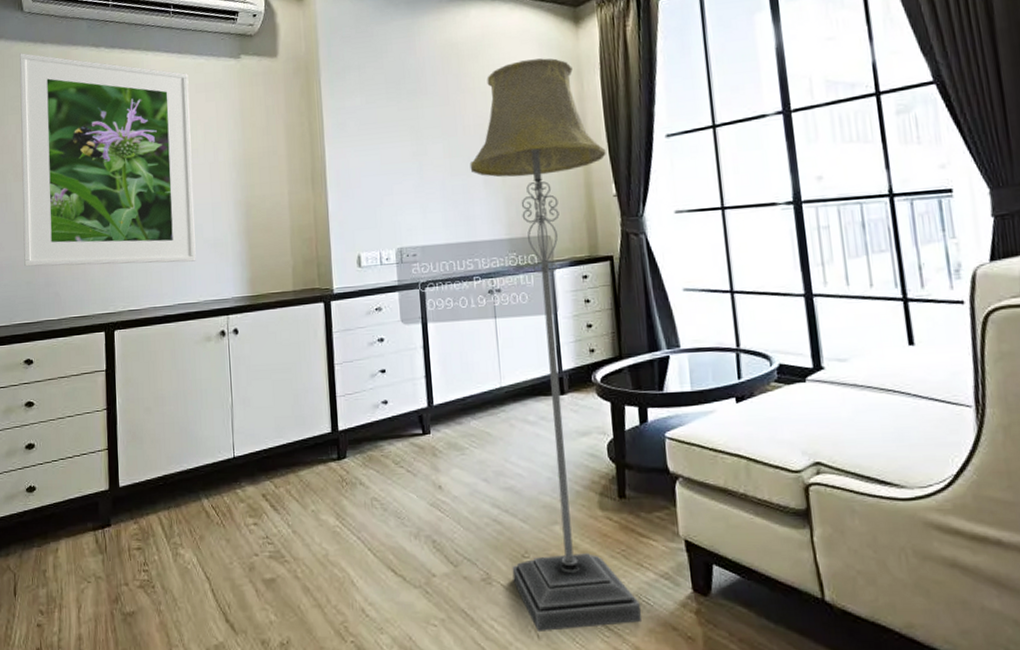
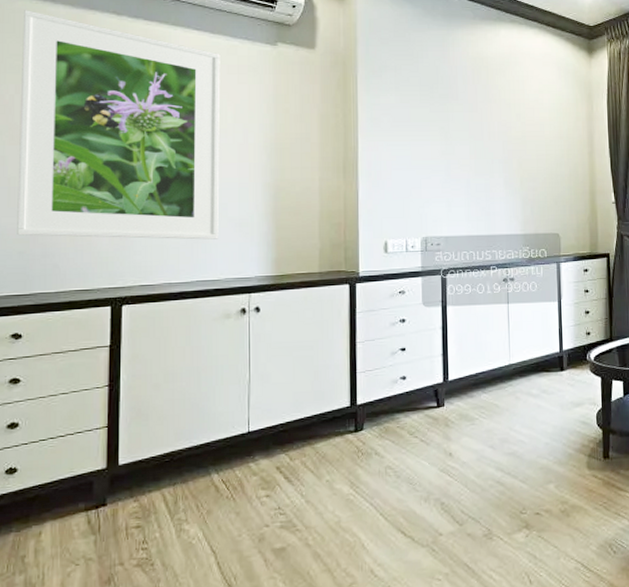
floor lamp: present [470,58,643,631] -> none [493,80,617,577]

